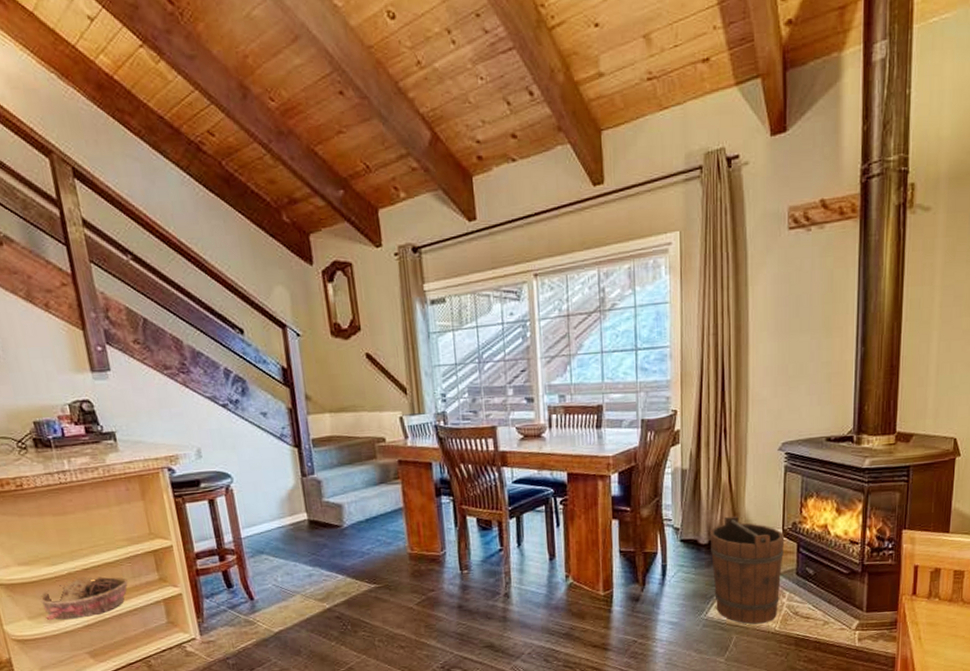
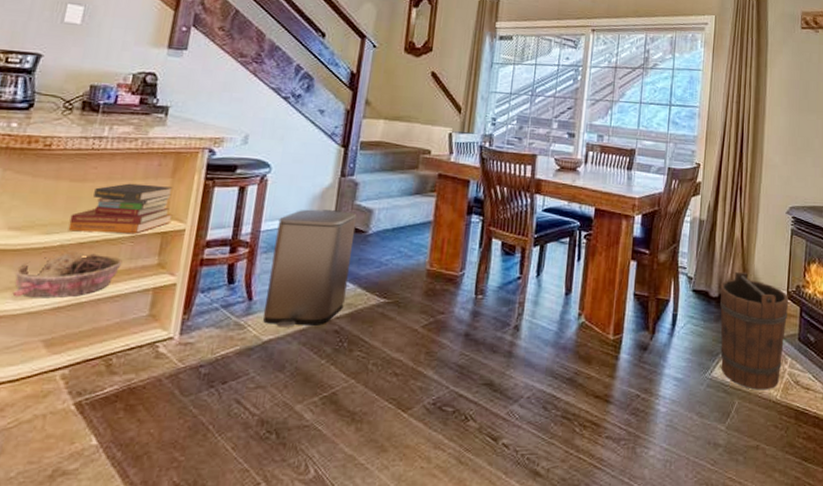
books: none [66,509,158,560] -> present [68,183,173,234]
pedal bin: none [255,509,339,620] -> present [263,209,358,327]

